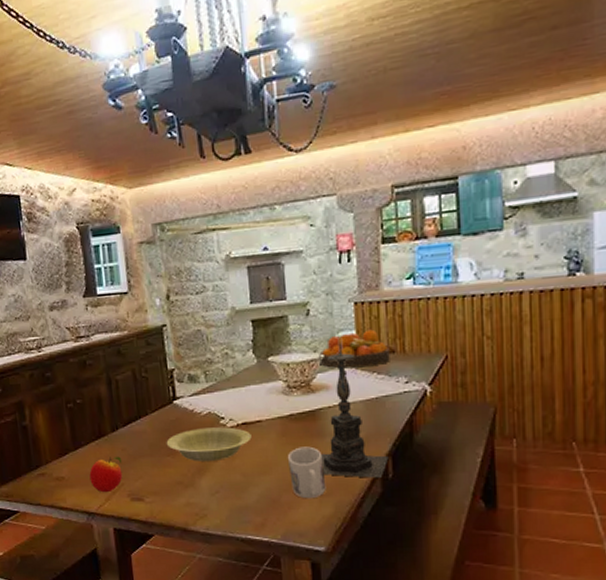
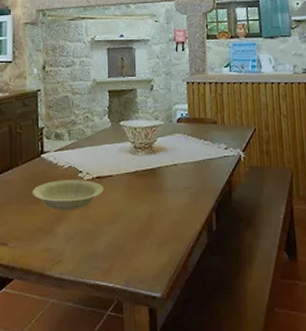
mug: present [288,446,326,499] -> none [133,200,163,248]
fruit bowl: present [319,329,390,368] -> none [160,104,213,134]
candle holder: present [321,336,389,478] -> none [159,108,213,230]

